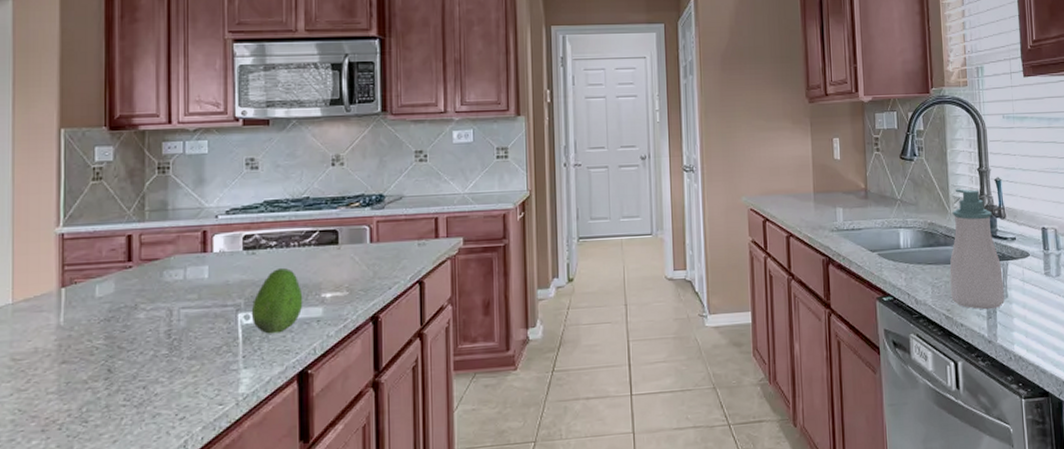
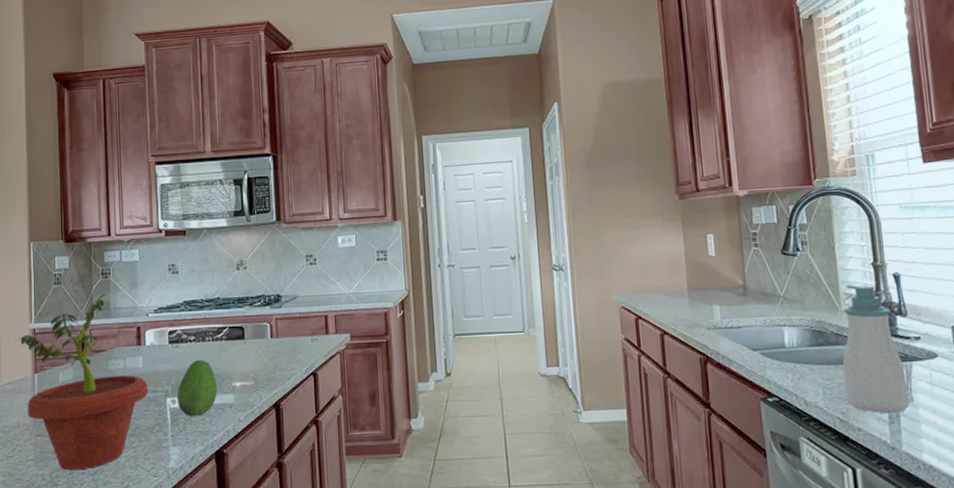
potted plant: none [35,192,215,403] -> present [15,294,149,471]

